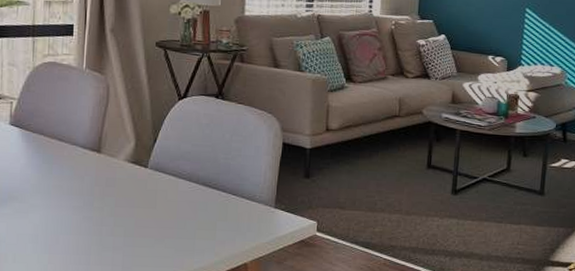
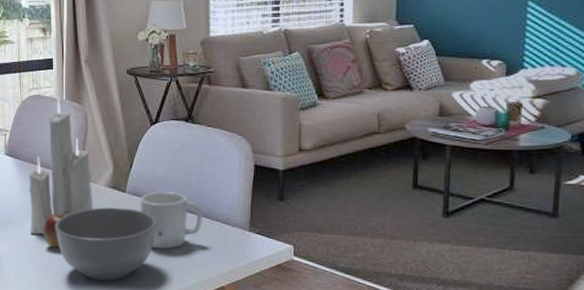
candle: none [34,65,111,212] -> present [29,96,94,234]
fruit: none [50,186,80,226] -> present [43,210,67,248]
bowl: none [64,183,179,261] -> present [55,207,156,281]
mug: none [162,167,228,226] -> present [139,191,202,249]

